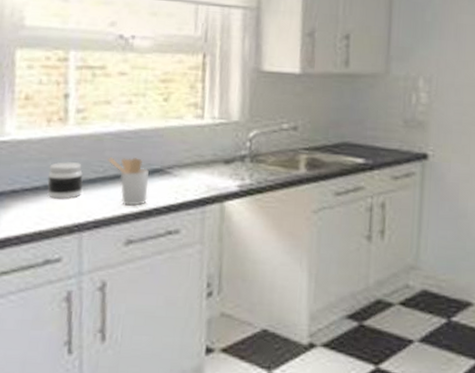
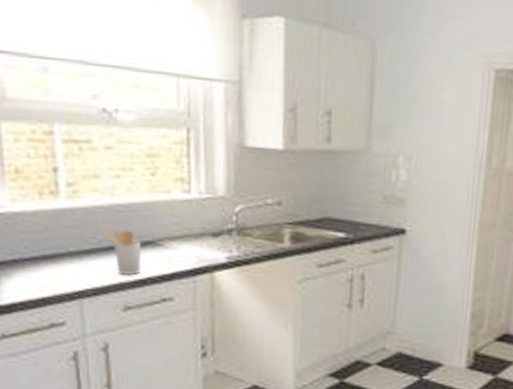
jar: present [47,162,83,199] -> none [45,233,79,269]

